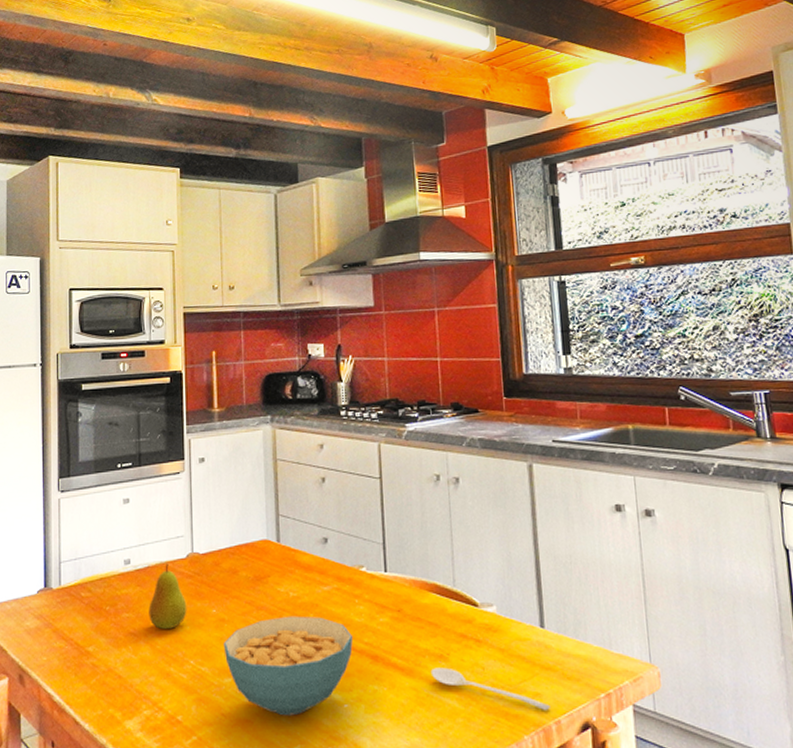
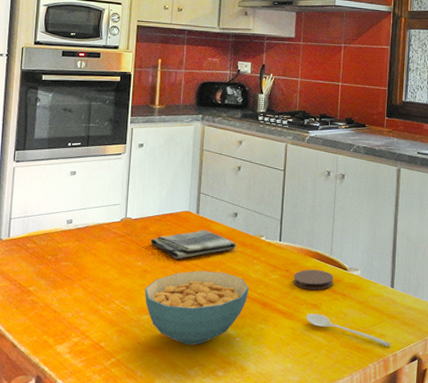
fruit: present [148,563,187,630] -> none [84,225,117,277]
dish towel: none [225,562,331,602] -> present [151,230,237,259]
coaster: none [408,608,462,636] -> present [293,270,334,291]

